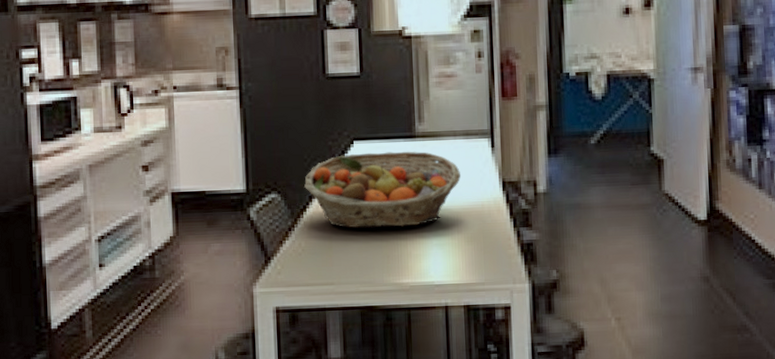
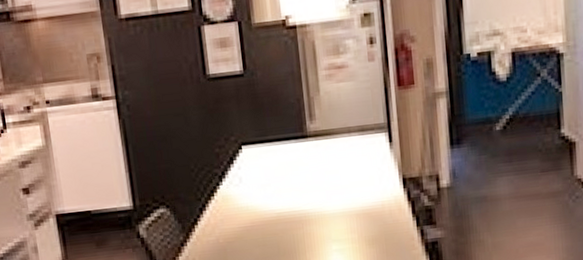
fruit basket: present [304,151,461,228] -> none [193,152,358,239]

